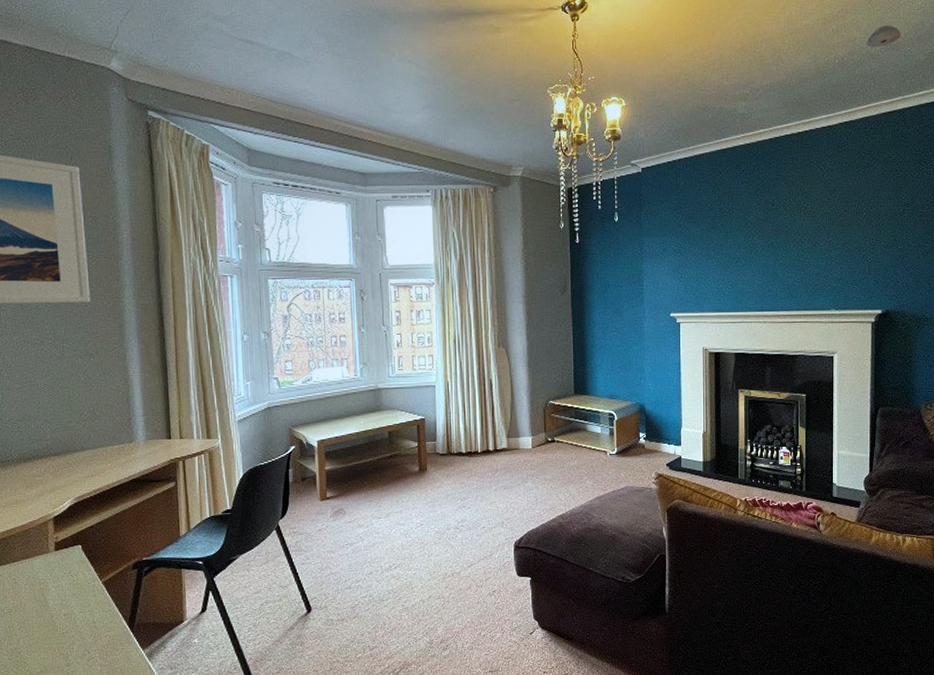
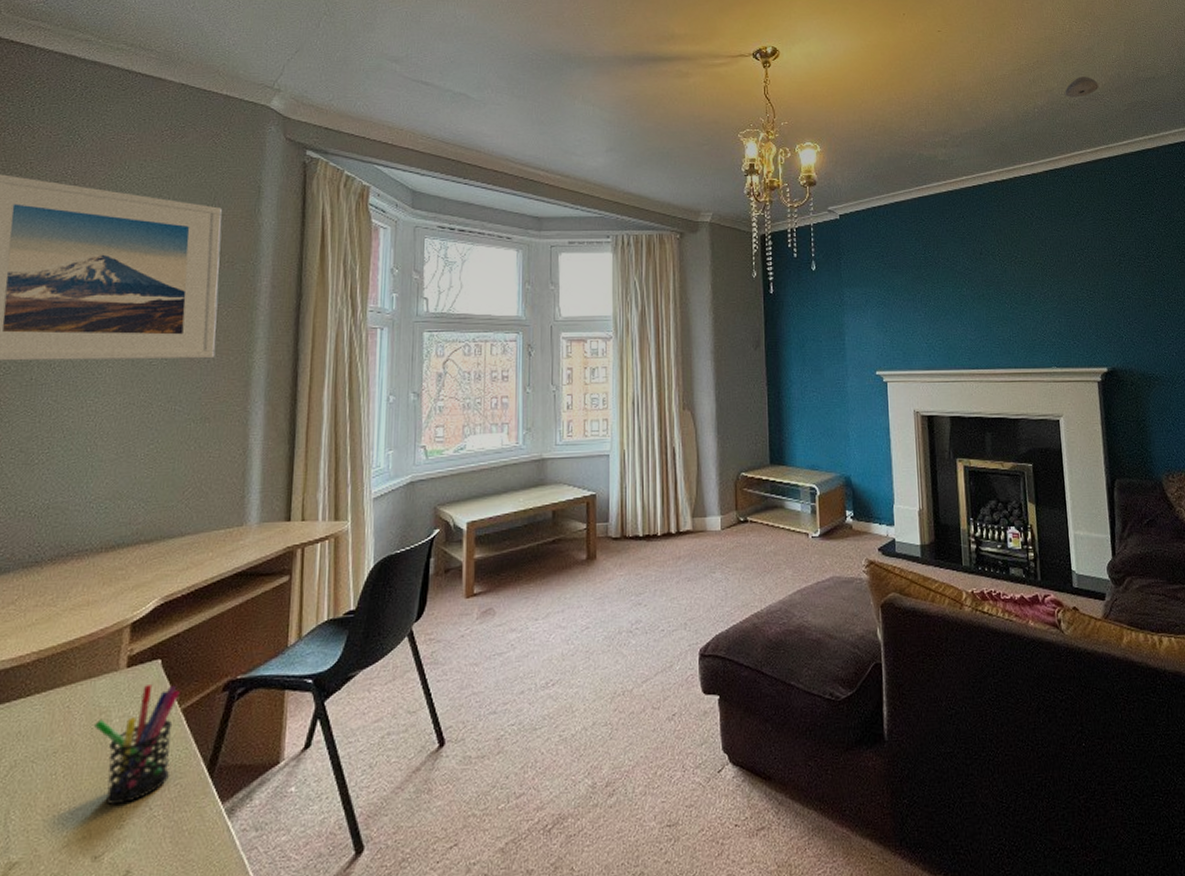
pen holder: none [35,564,100,650] -> present [93,685,180,806]

